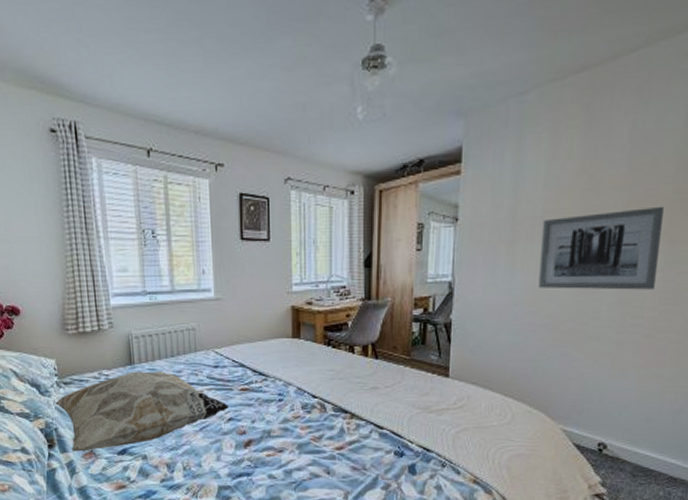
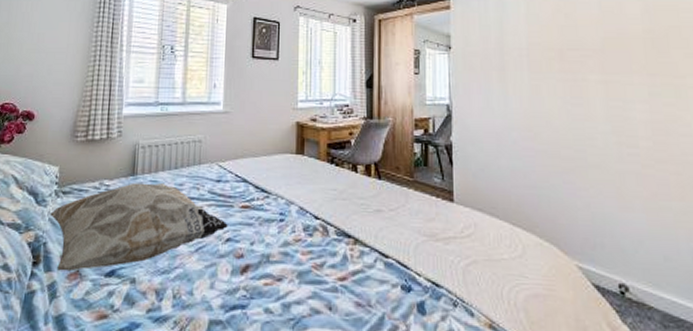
wall art: present [538,206,664,290] -> none [529,43,645,120]

